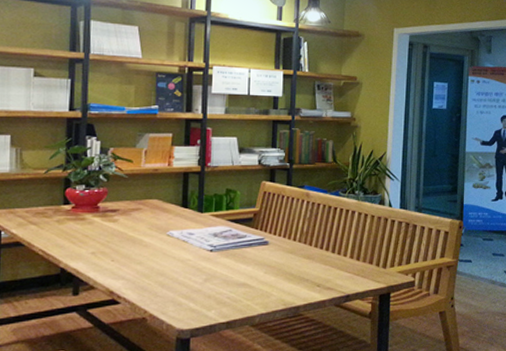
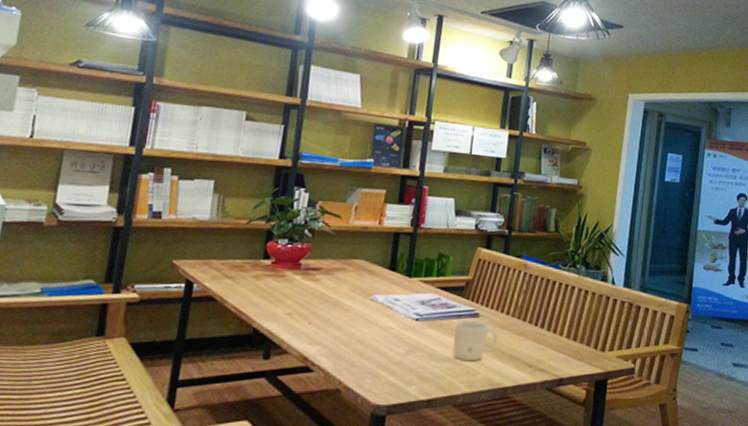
mug: none [246,248,287,285] -> present [452,320,498,362]

